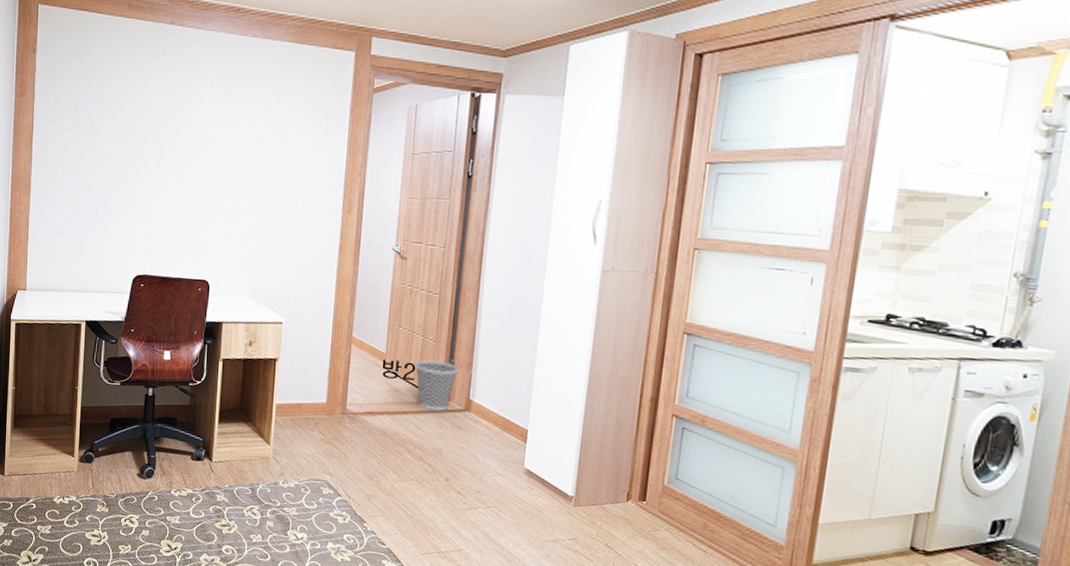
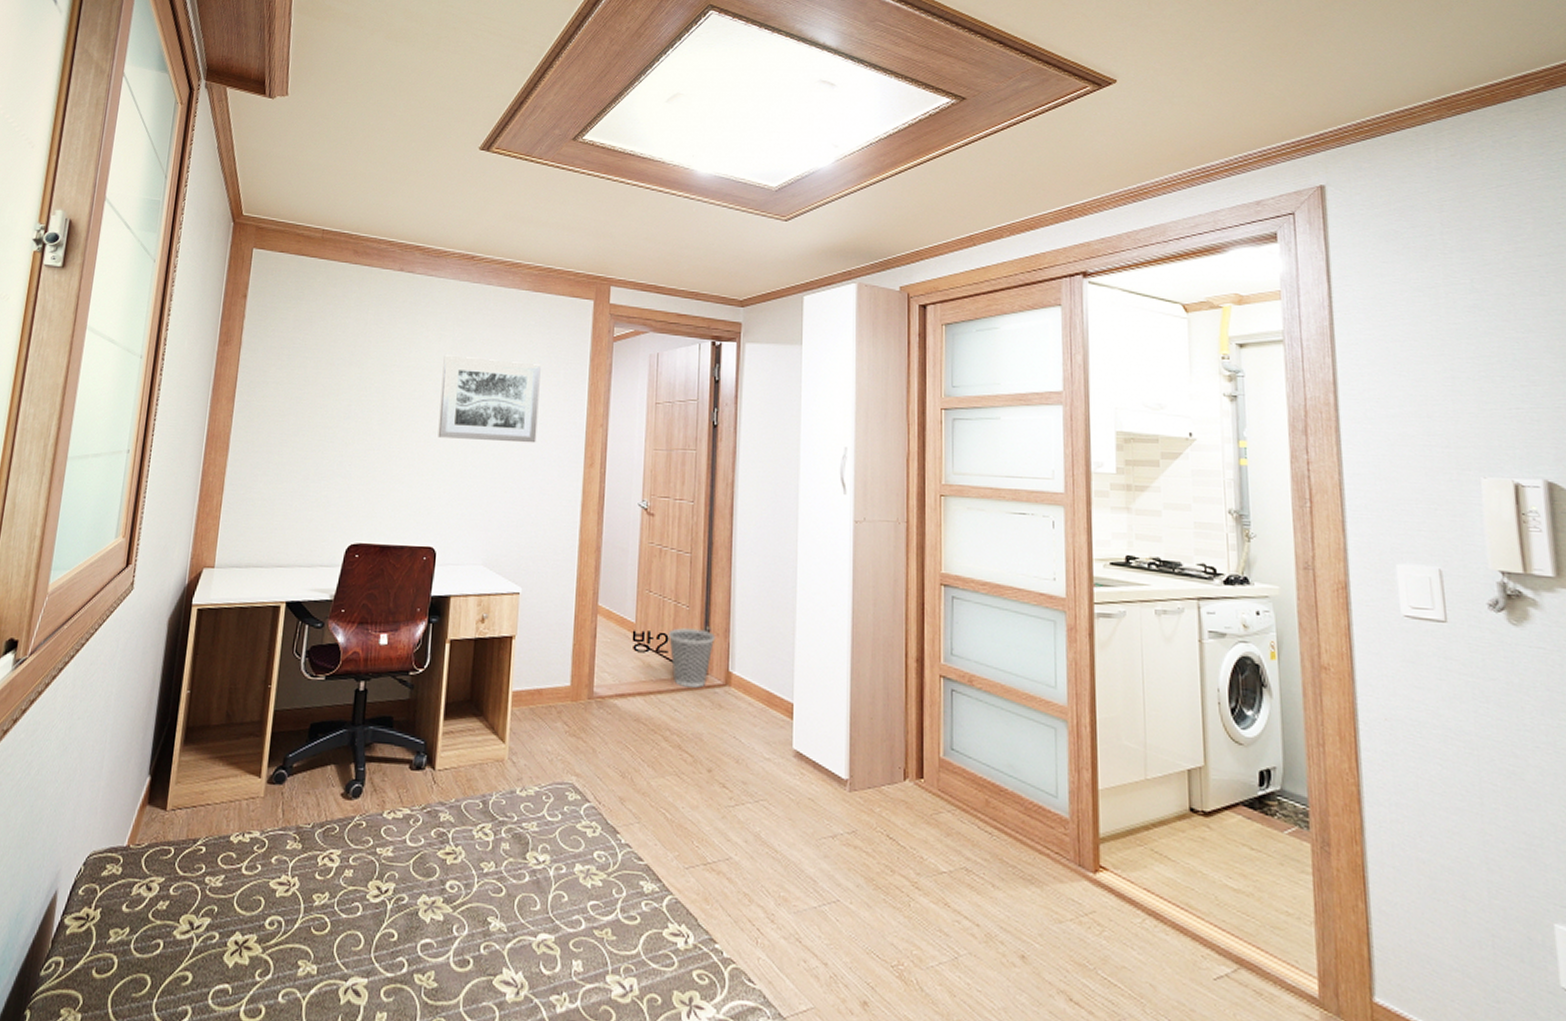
wall art: none [209,106,303,190] -> present [438,355,541,443]

